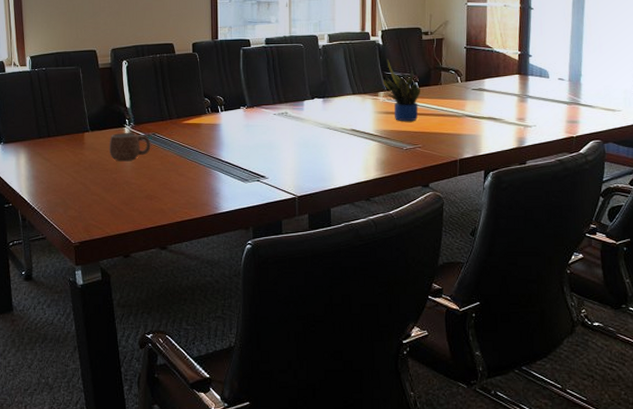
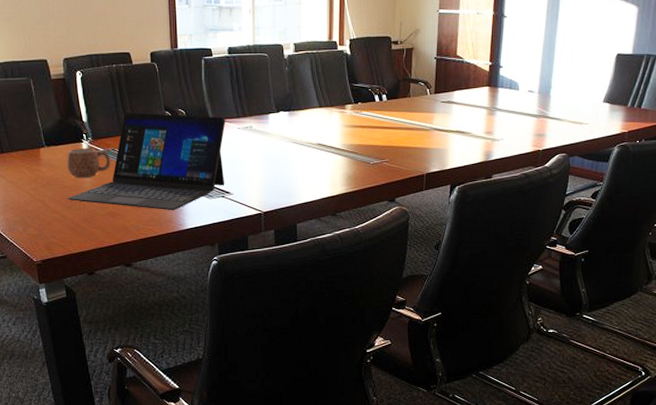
laptop: none [107,99,262,194] -> present [67,112,226,211]
potted plant: present [383,58,421,122] -> none [350,69,390,136]

